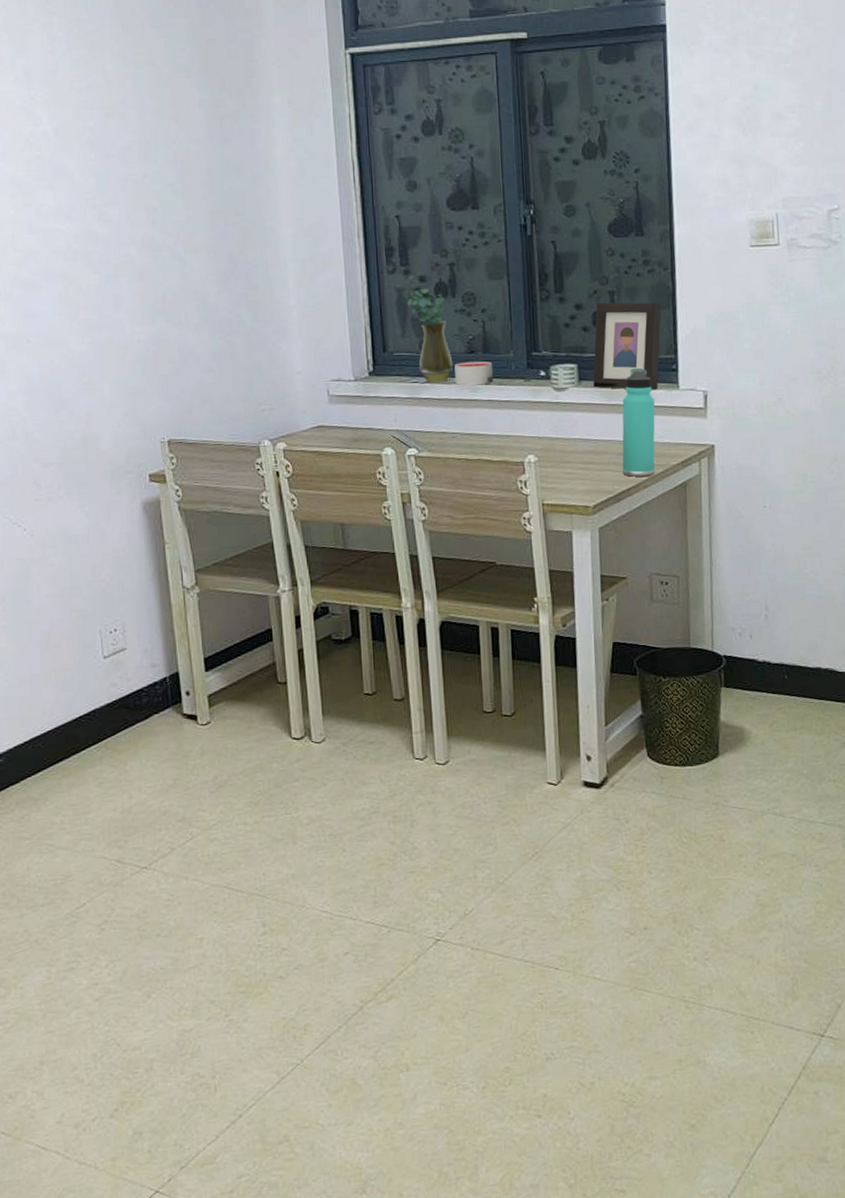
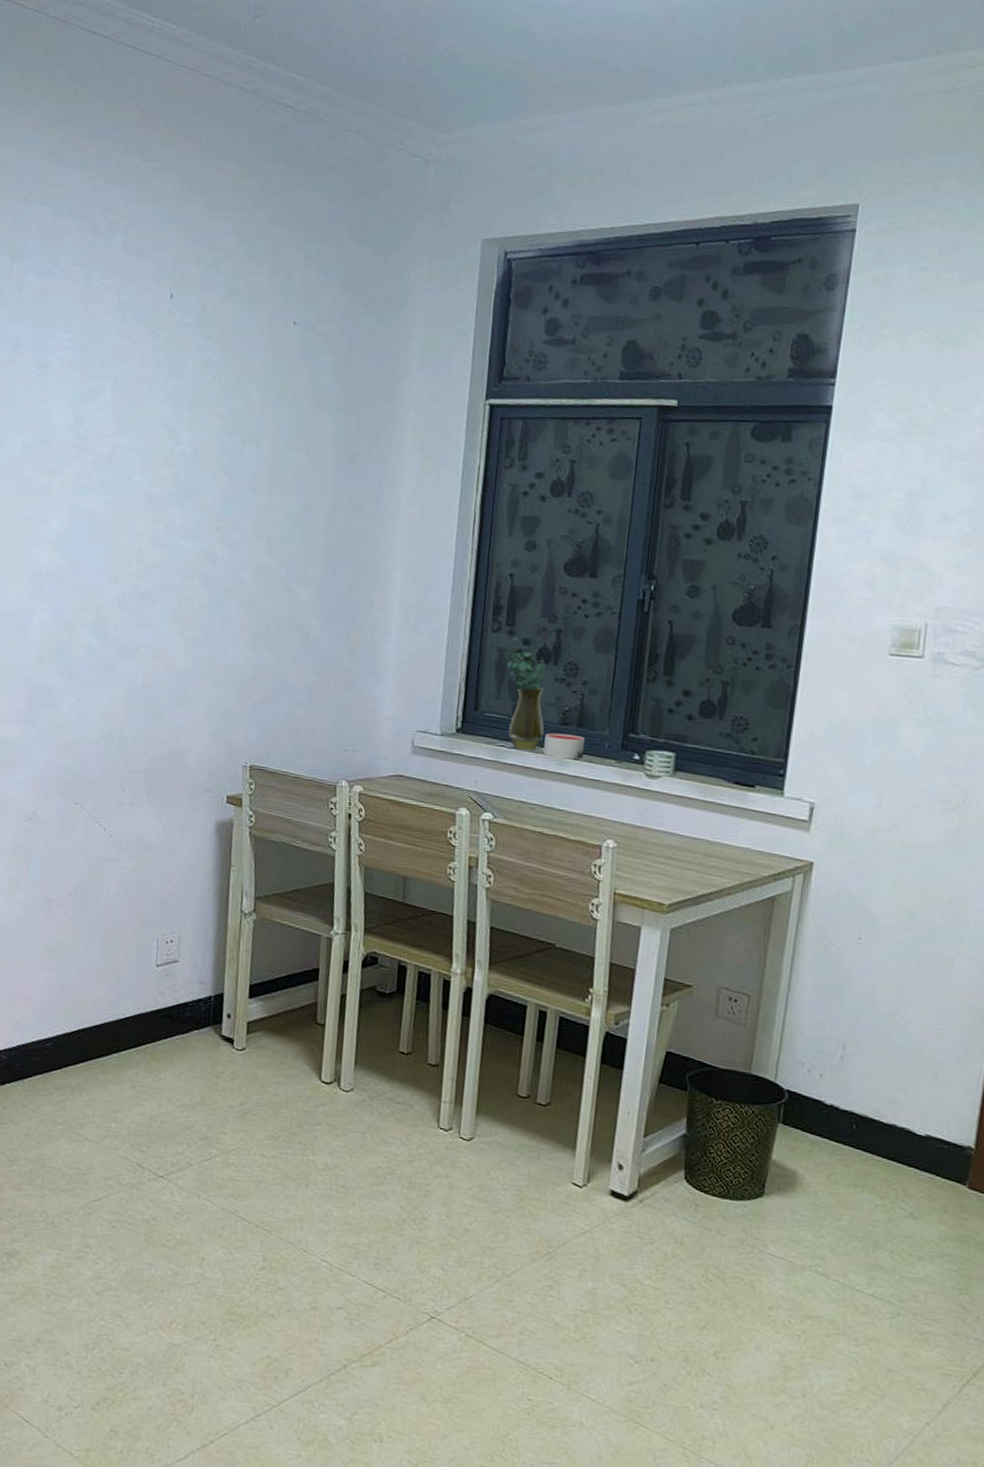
picture frame: present [593,302,661,390] -> none [689,692,778,793]
thermos bottle: present [622,367,655,477] -> none [706,766,755,884]

